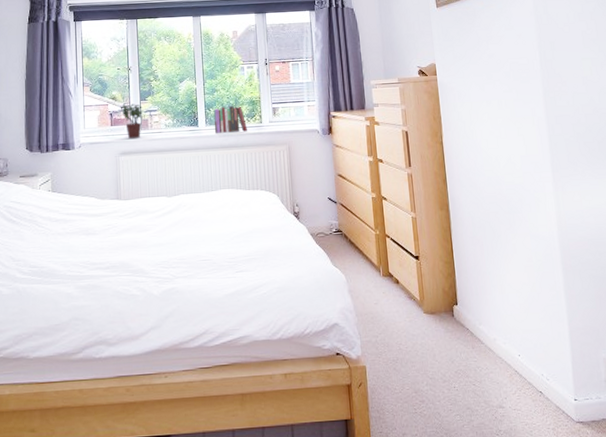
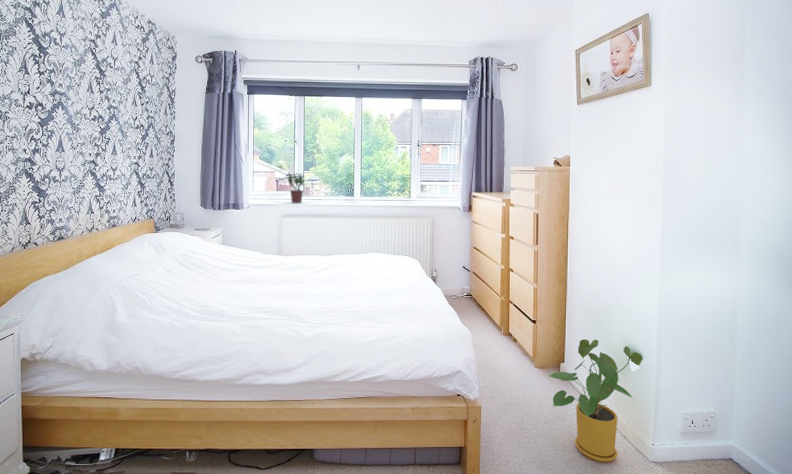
books: present [213,105,247,134] -> none [368,180,397,205]
house plant: none [440,274,549,427] -> present [548,339,643,463]

